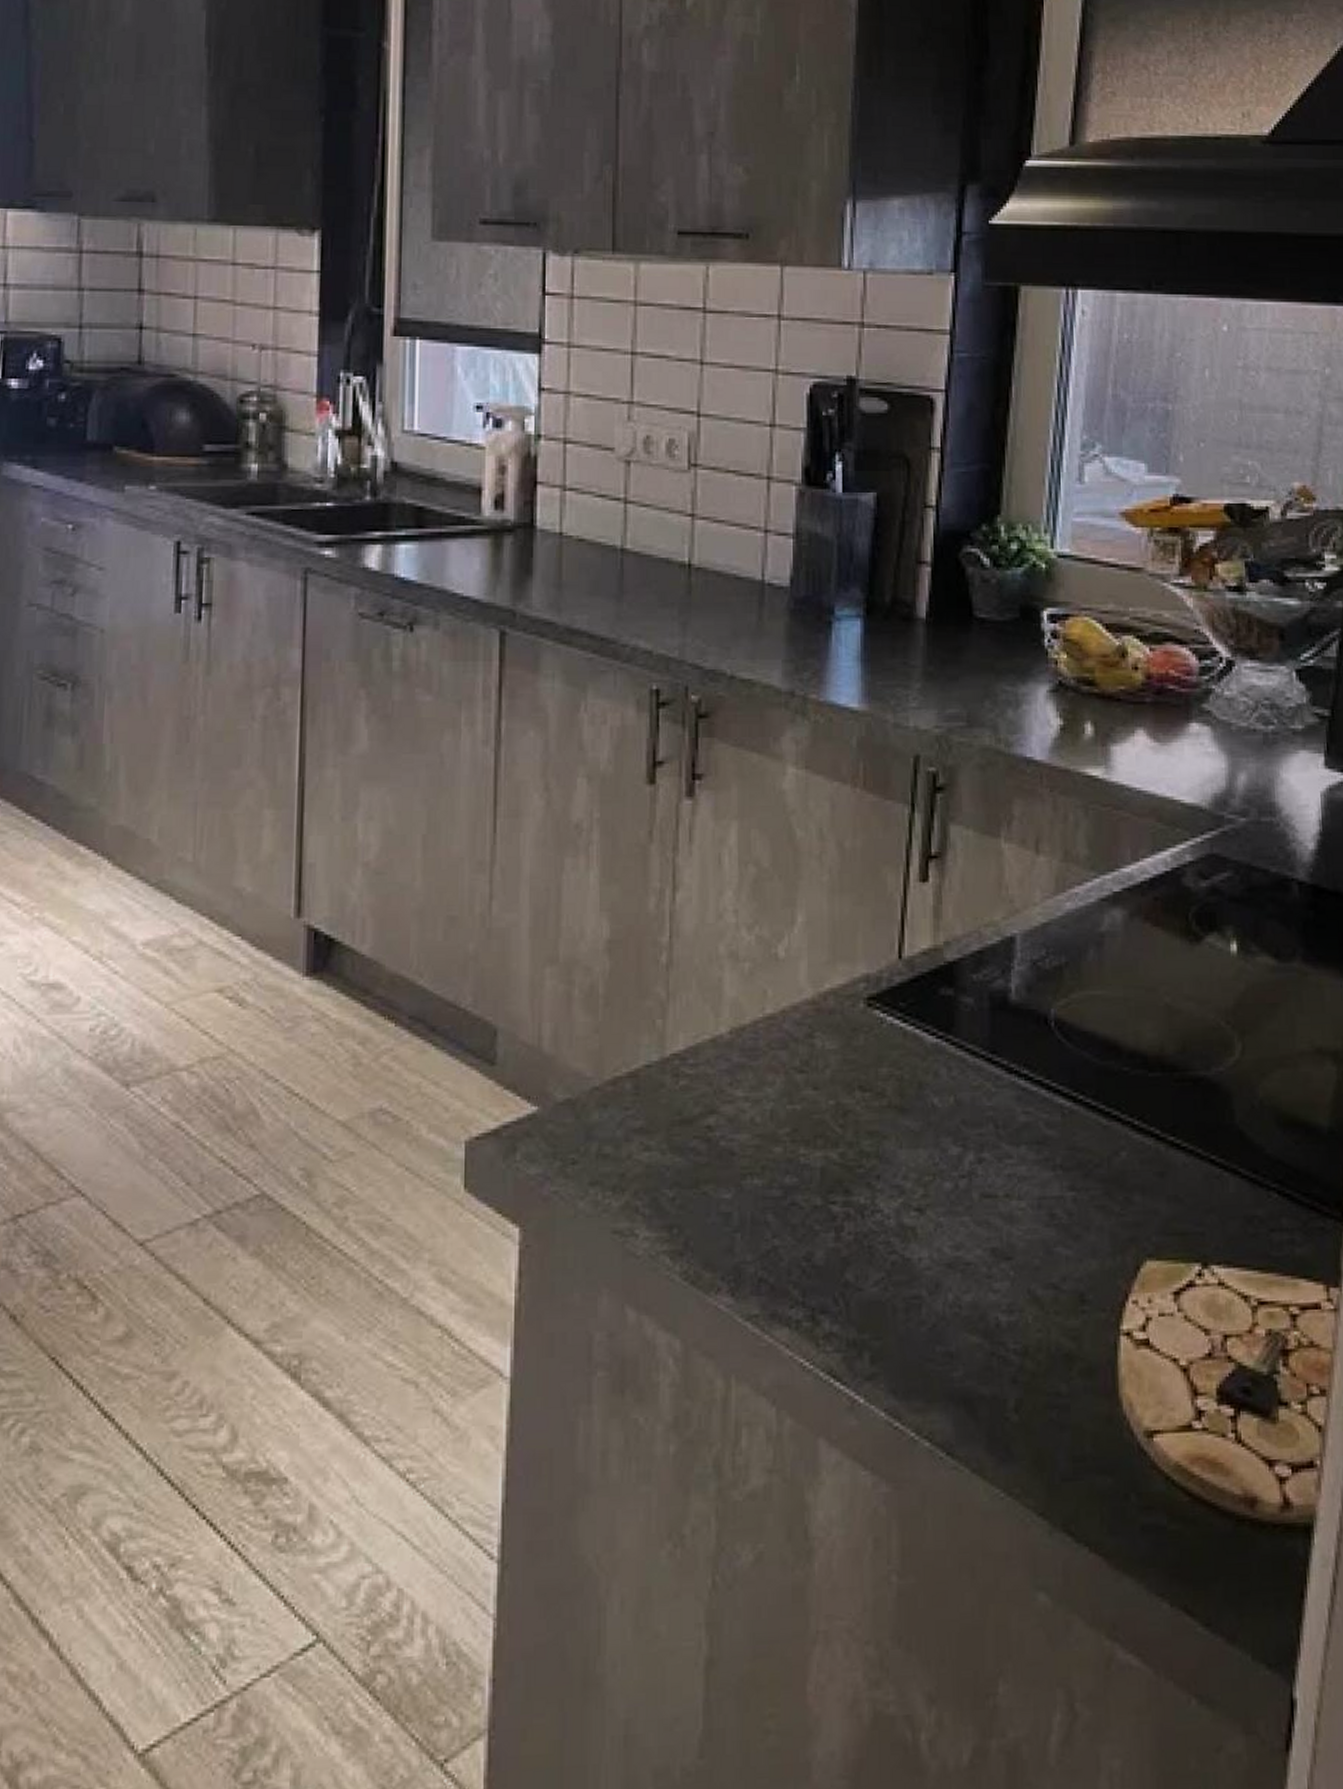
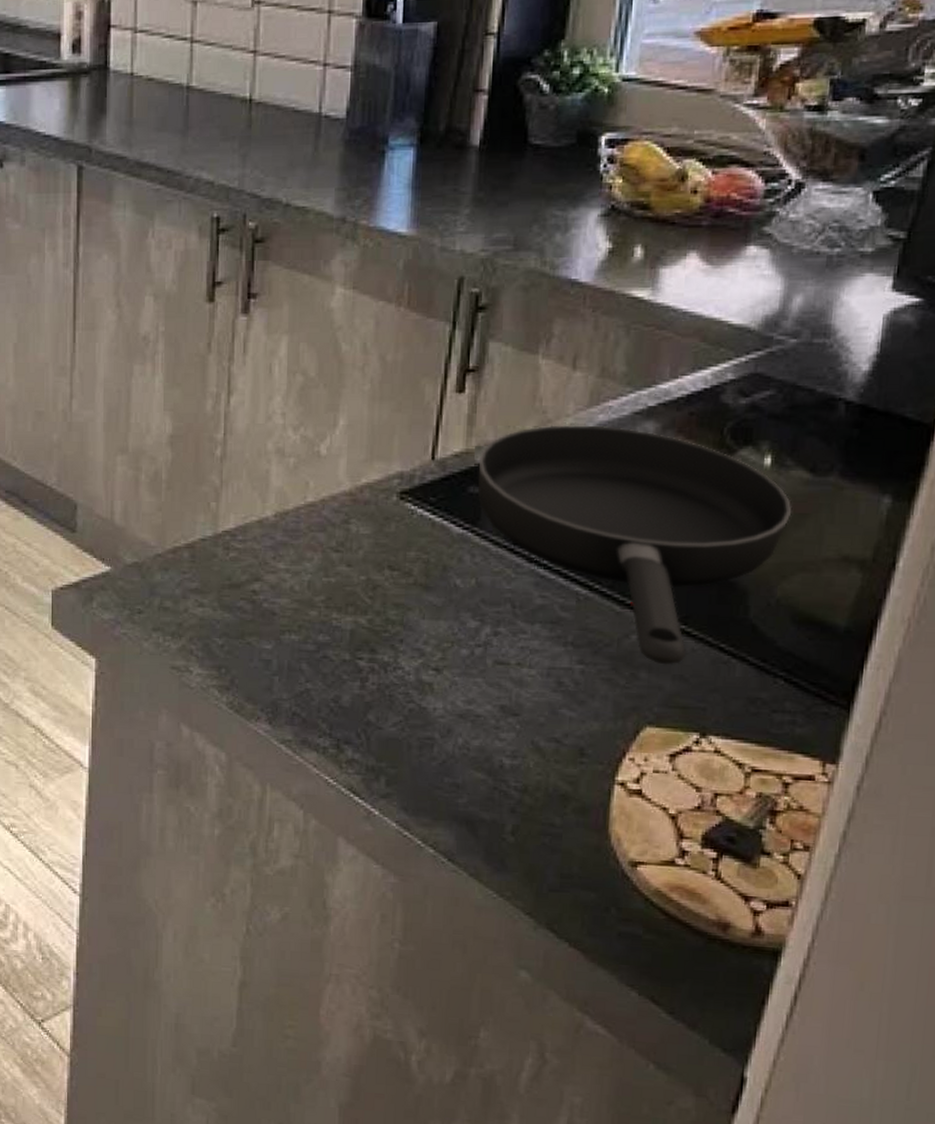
frying pan: none [948,914,1263,1185] -> present [477,425,792,665]

